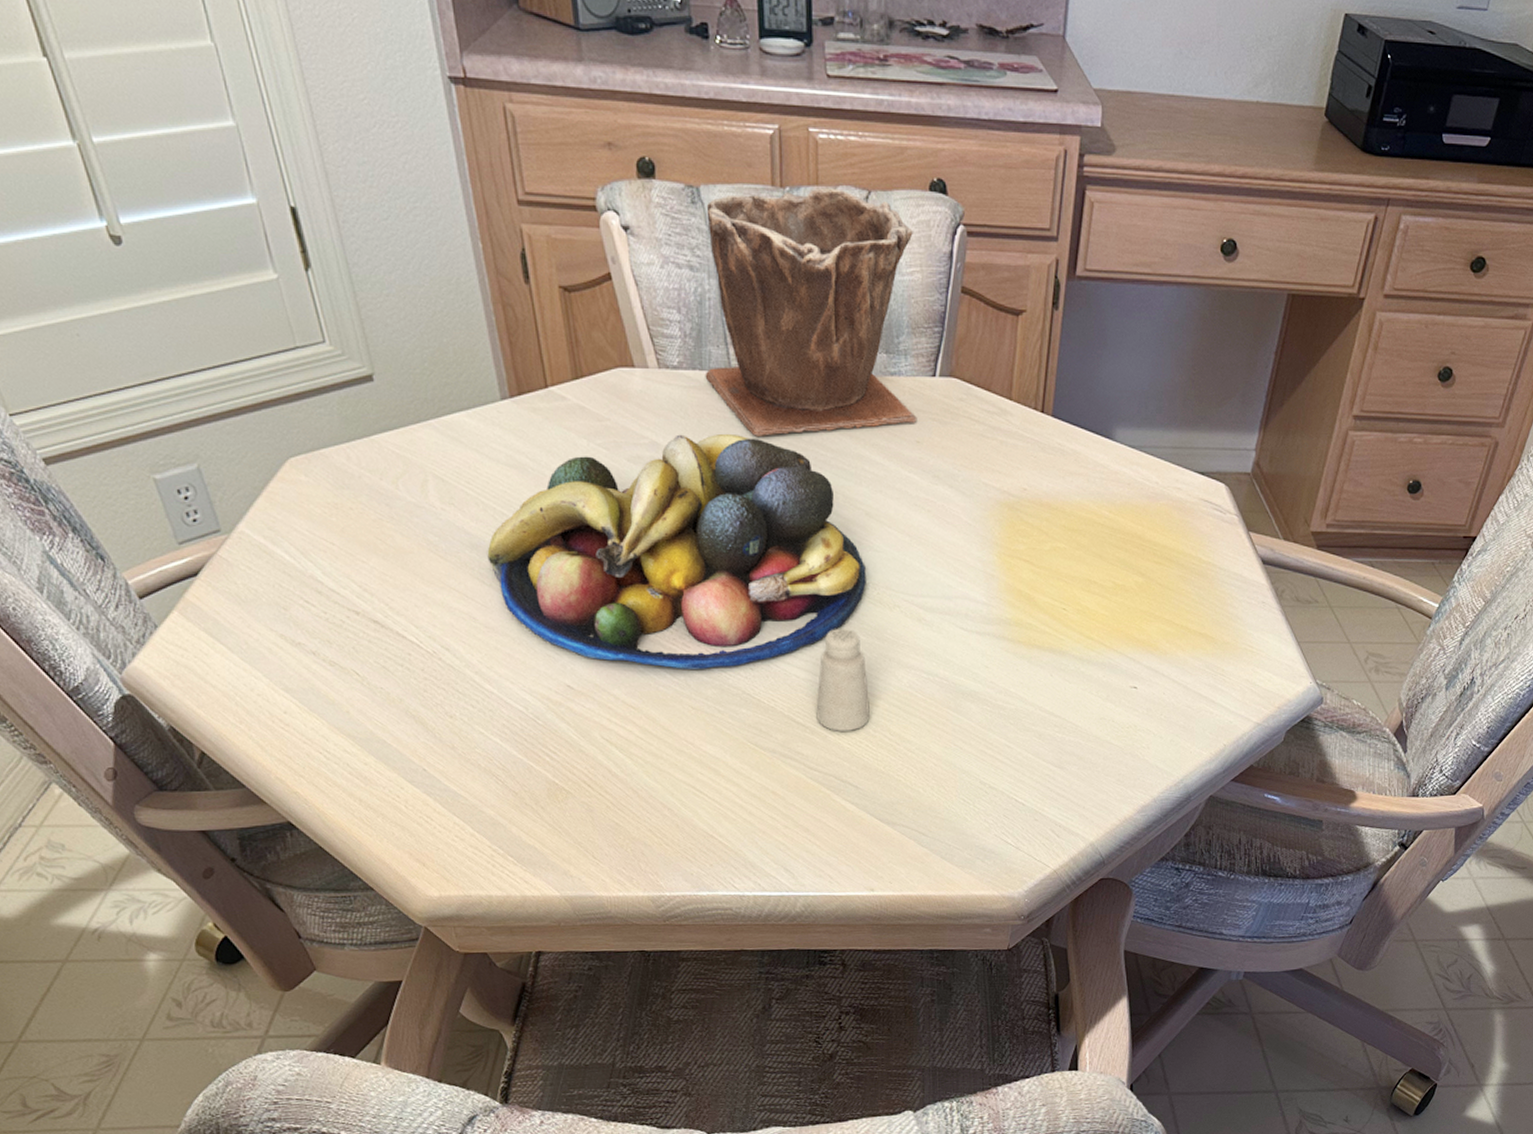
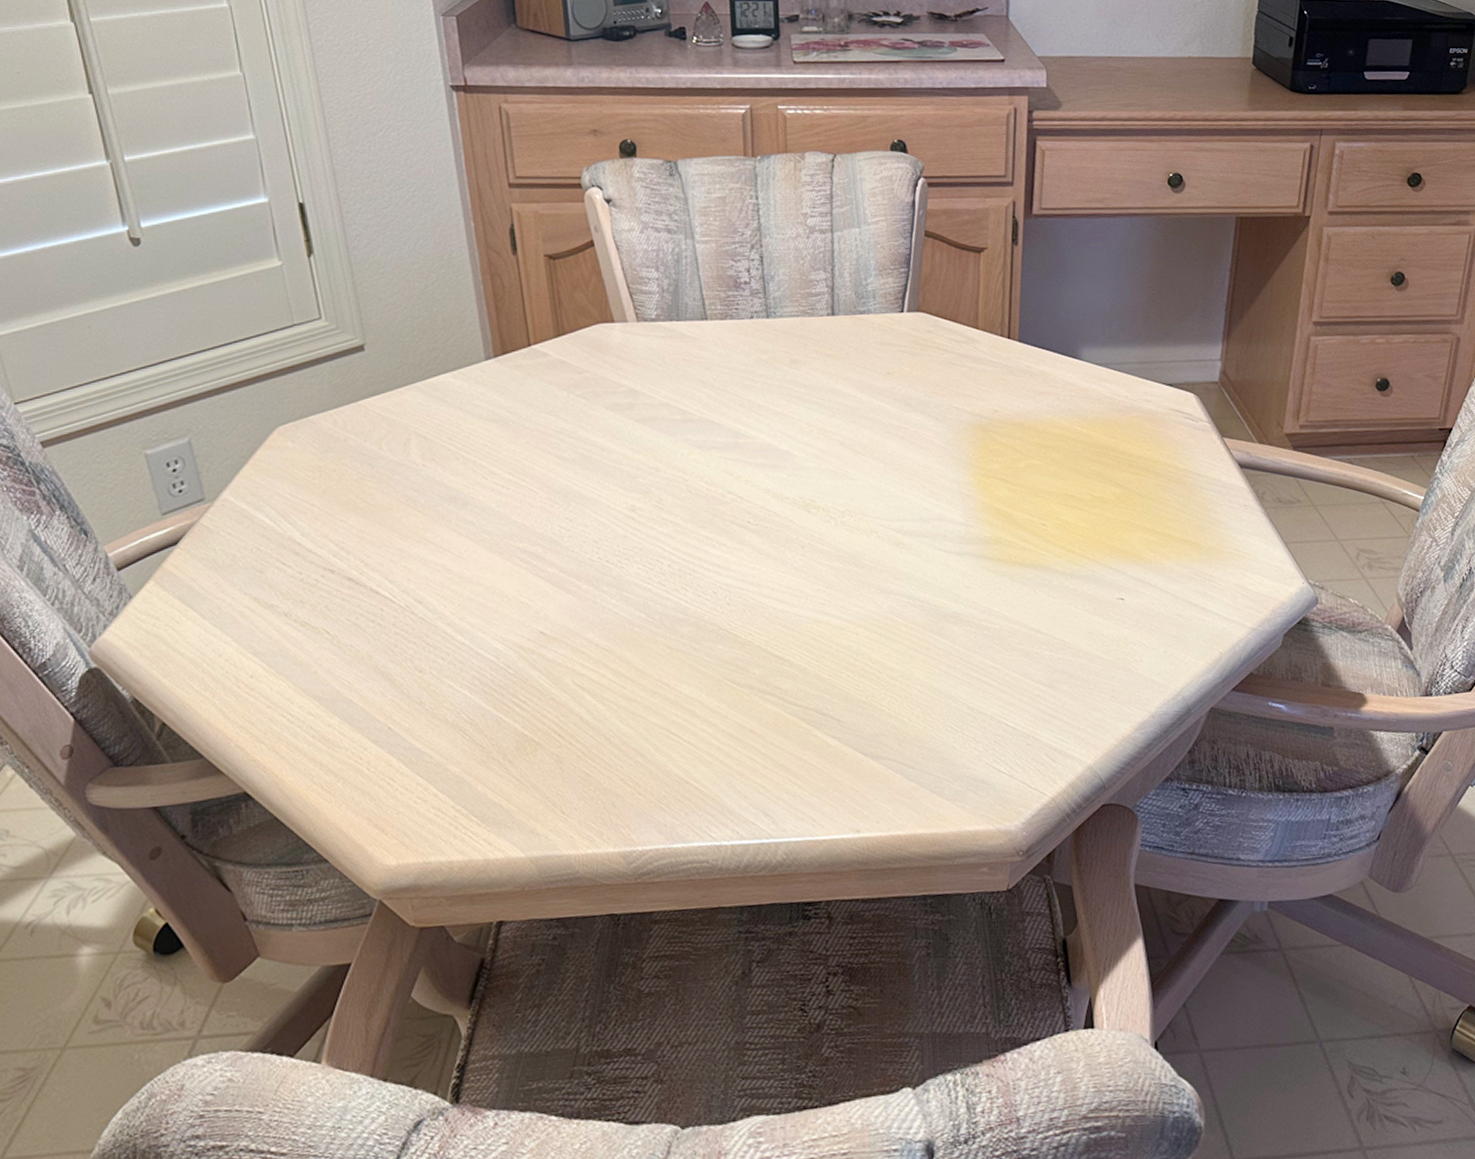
fruit bowl: present [487,433,866,669] -> none [465,377,843,608]
plant pot: present [705,188,917,436] -> none [681,154,888,378]
saltshaker: present [816,628,870,731] -> none [794,556,850,663]

